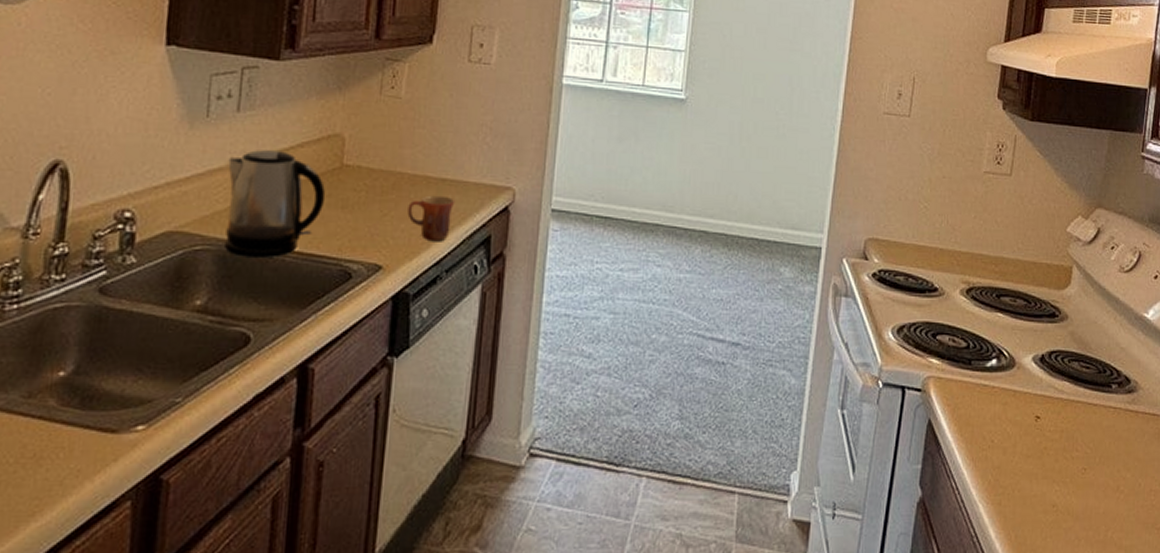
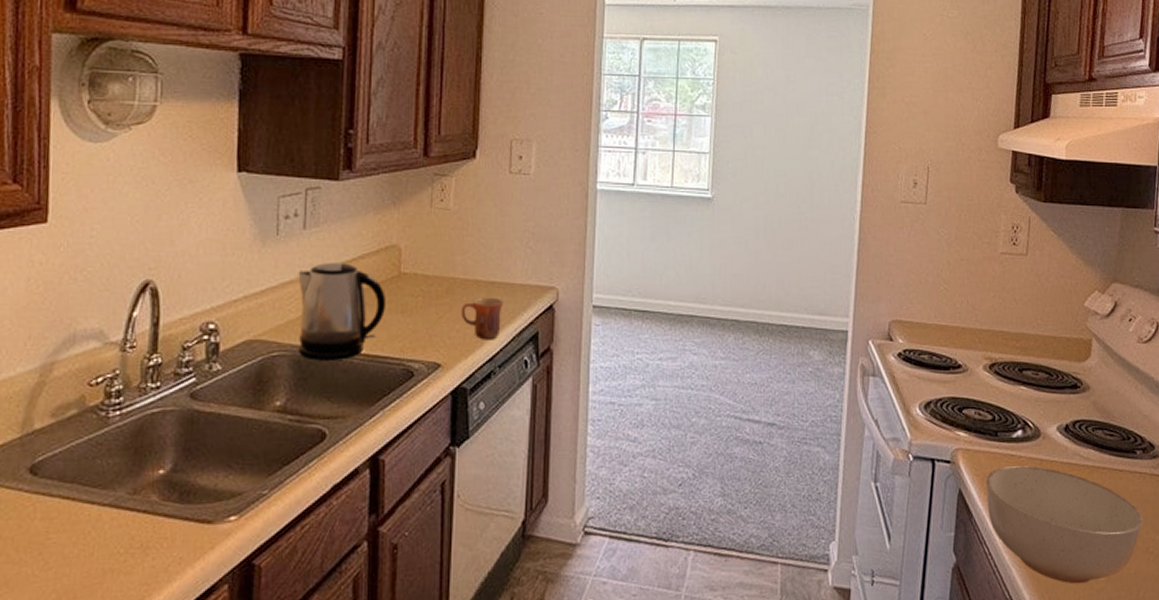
bowl: none [956,397,1115,523] -> present [986,466,1143,584]

